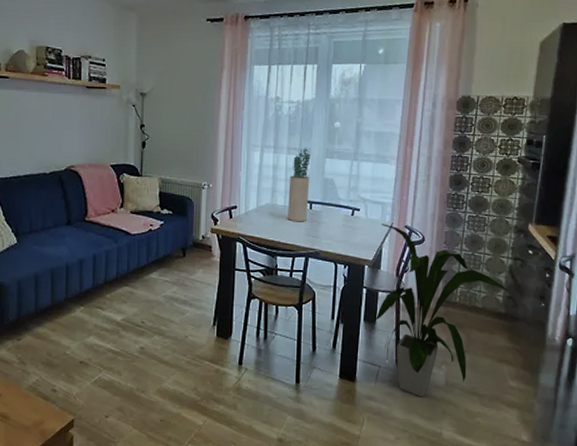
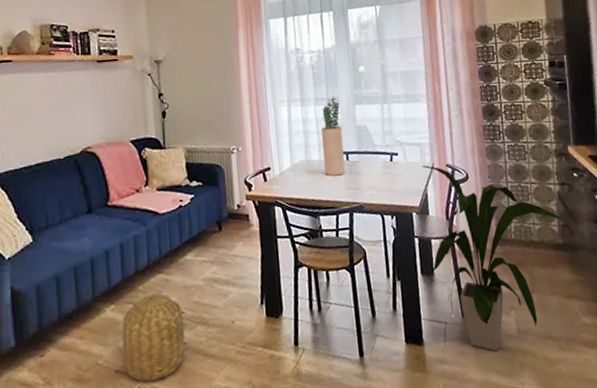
basket: none [87,302,143,374] -> present [121,293,186,382]

